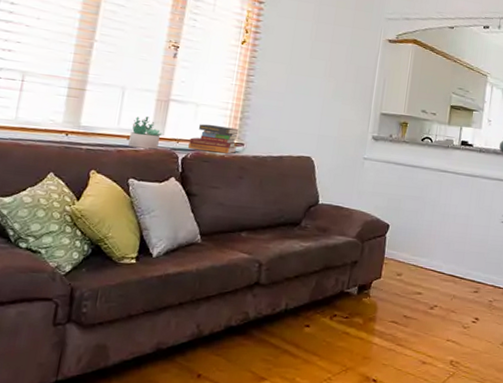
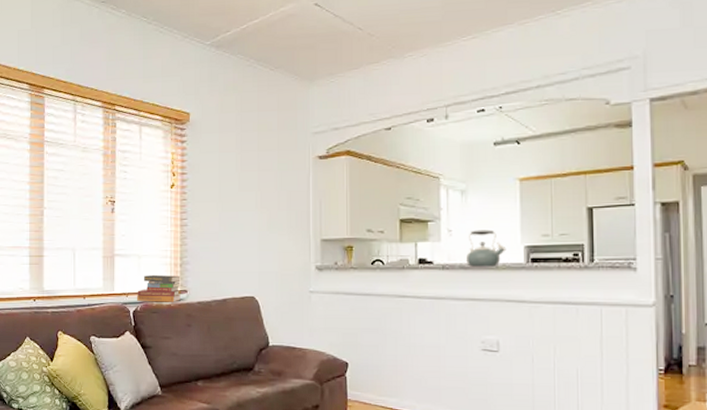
succulent plant: present [128,116,163,150] -> none [85,274,113,306]

